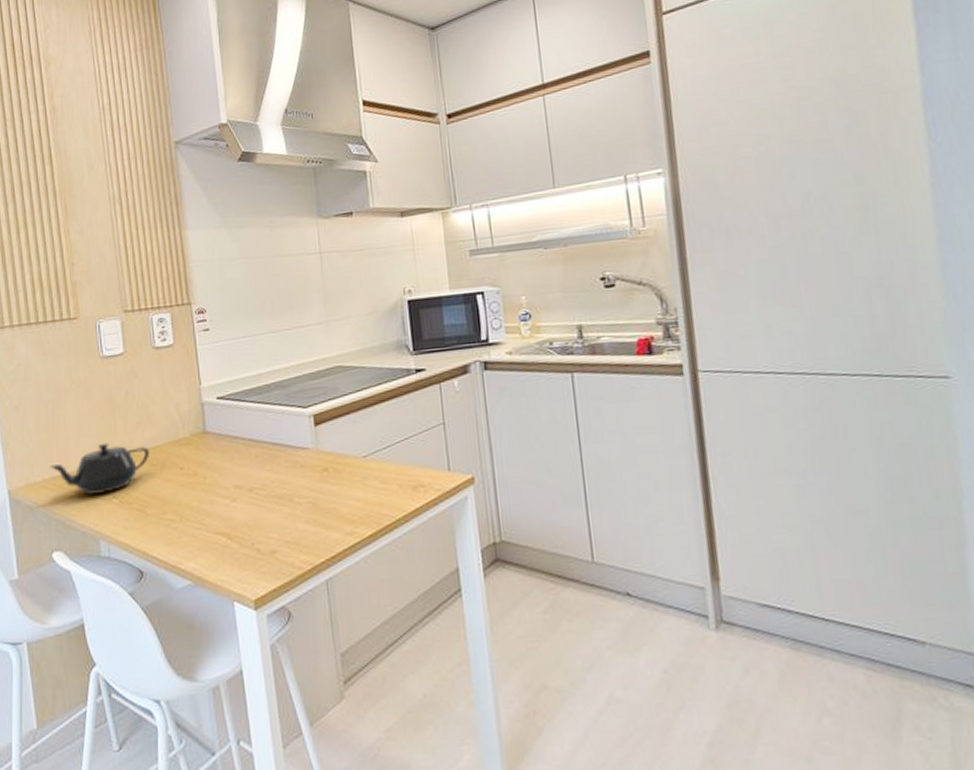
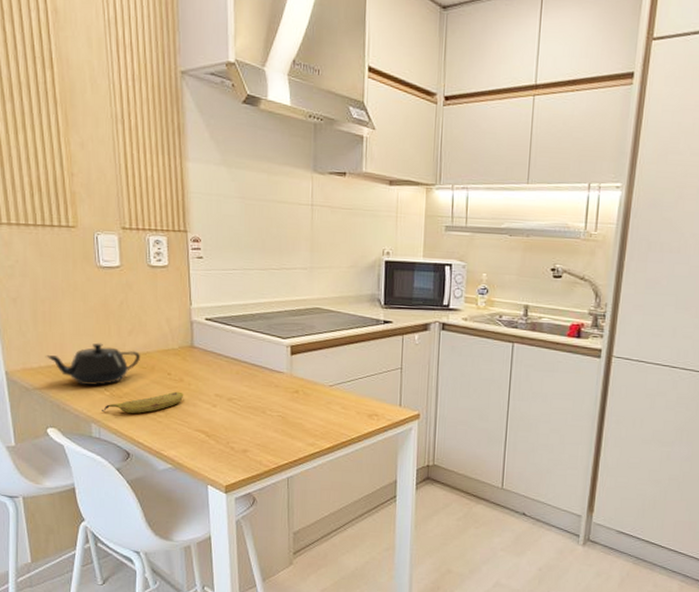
fruit: none [111,488,200,524] -> present [102,391,184,413]

